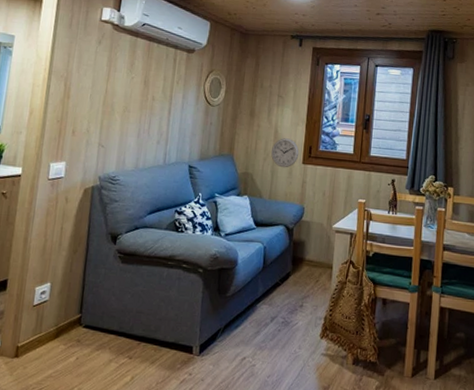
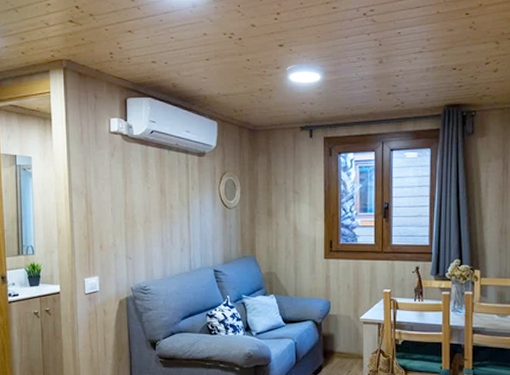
wall clock: present [271,138,299,168] -> none [293,234,320,265]

